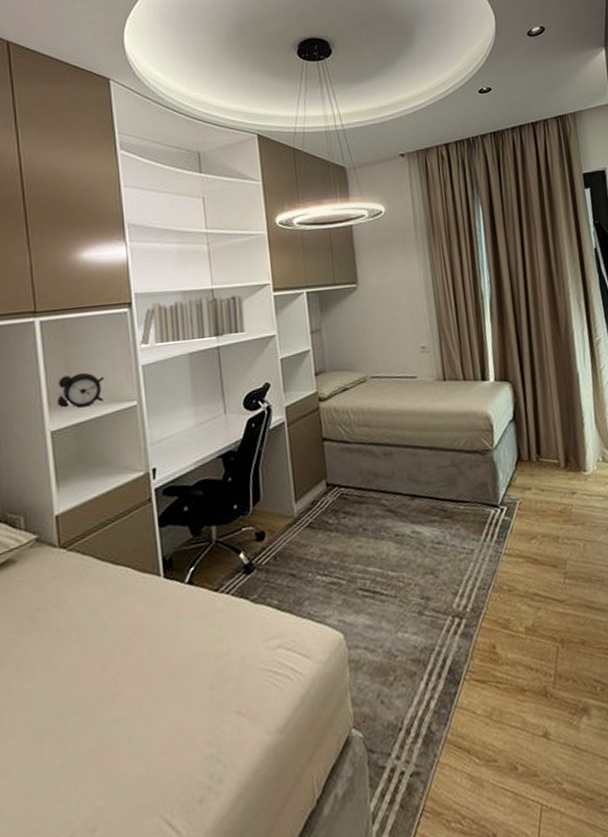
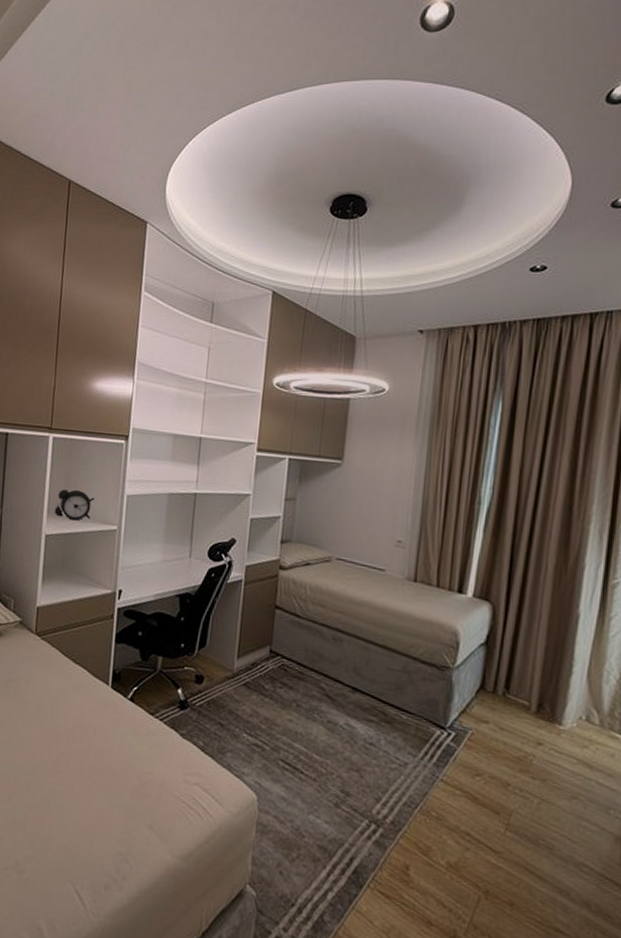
books: present [141,297,215,346] -> none [130,440,198,485]
books: present [206,295,245,336] -> none [193,446,227,485]

